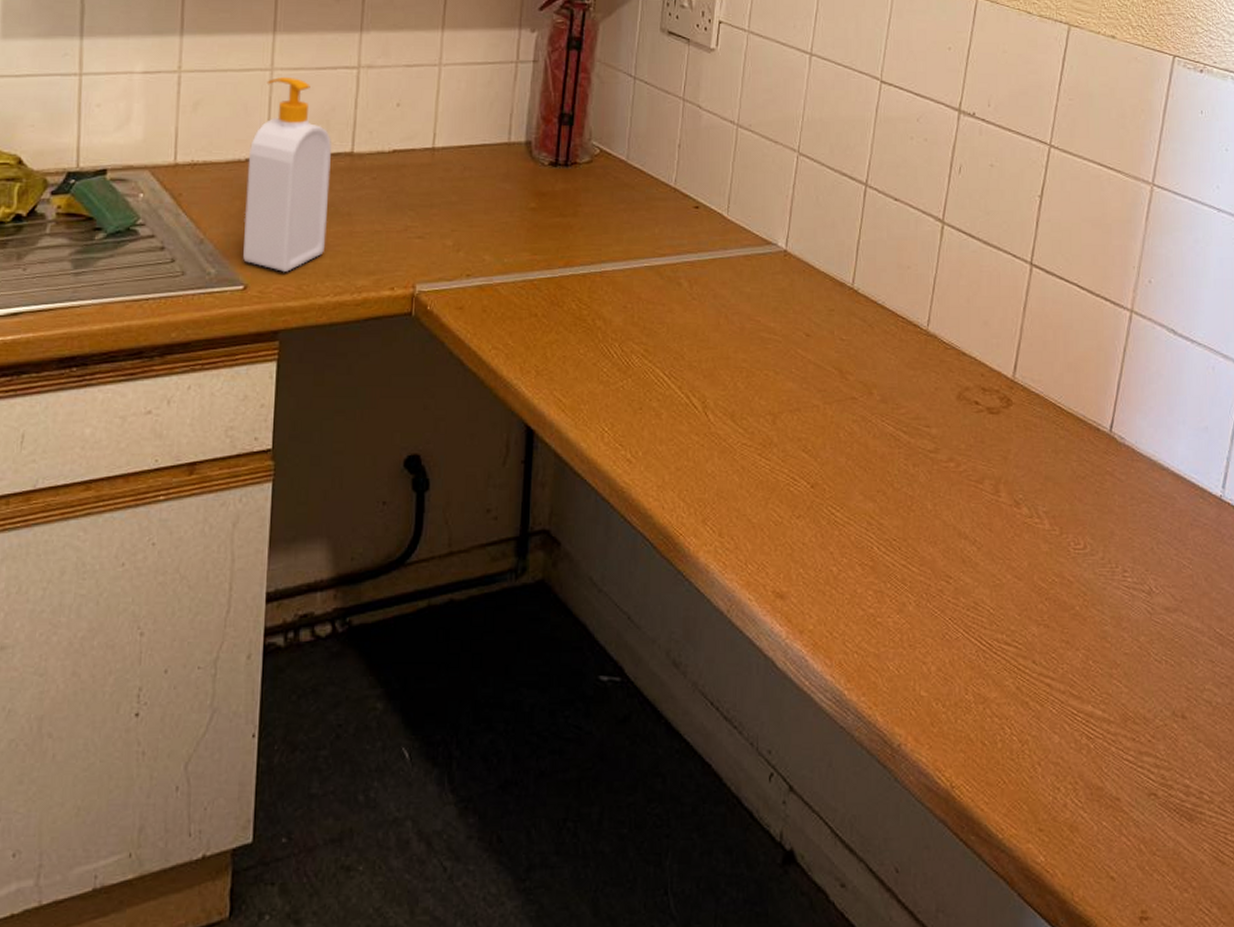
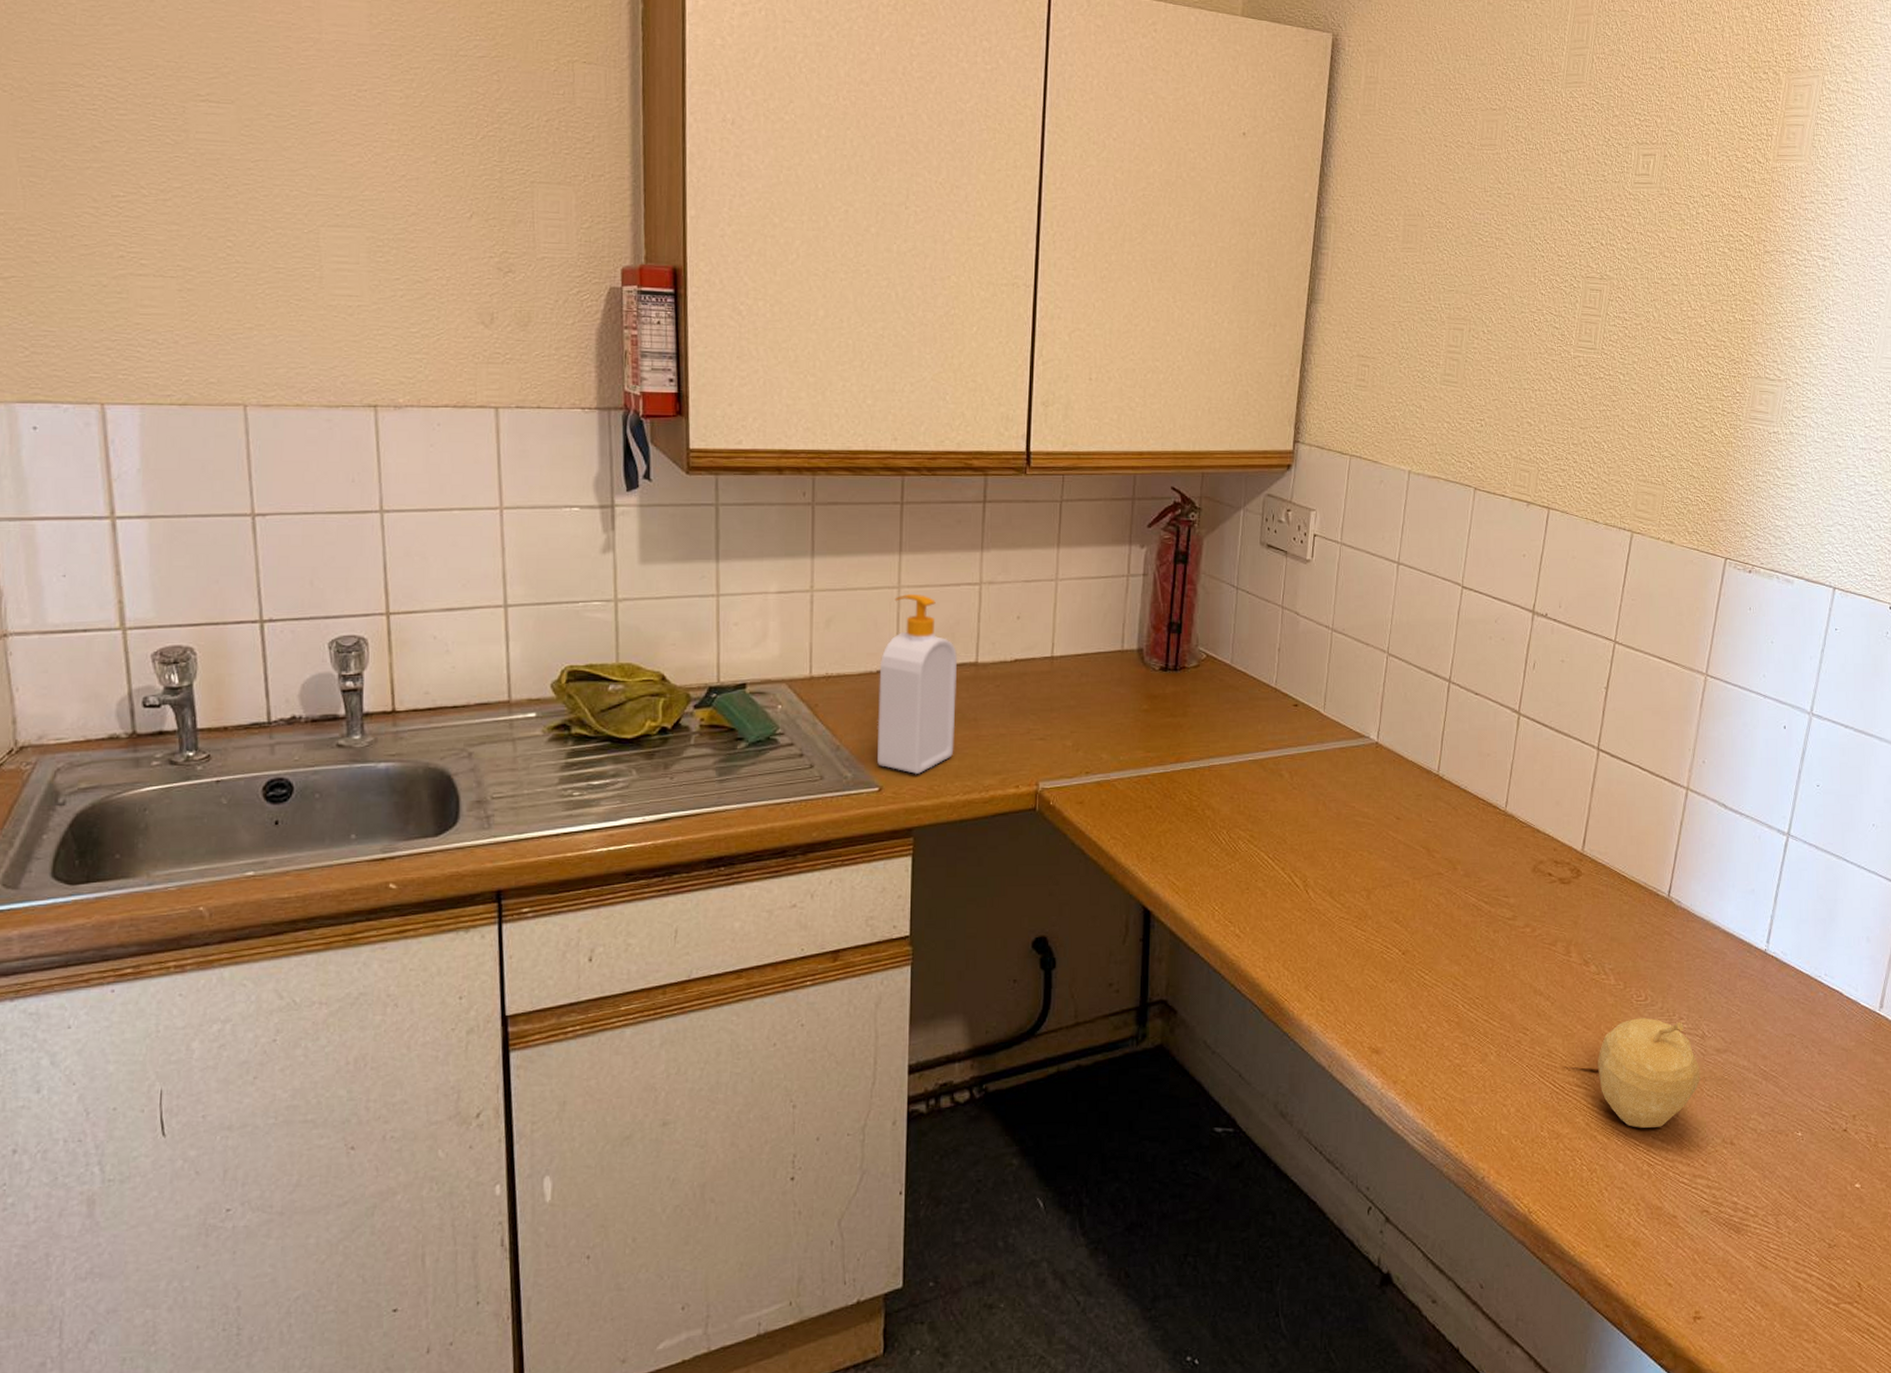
fruit: none [1030,569,1147,695] -> present [1598,1018,1700,1128]

